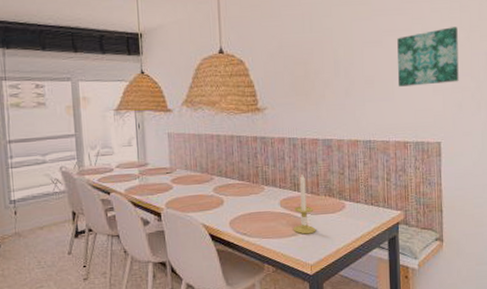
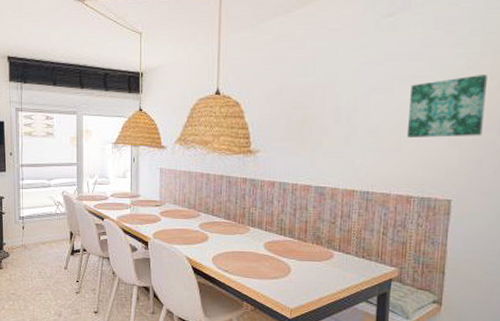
candle: present [293,173,316,235] -> none [275,219,300,279]

